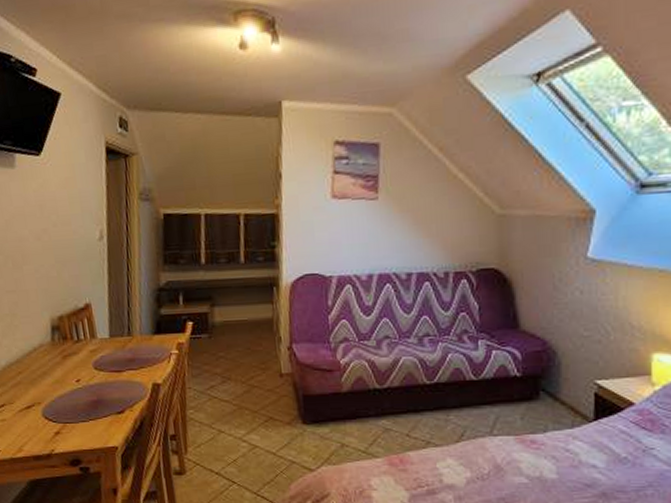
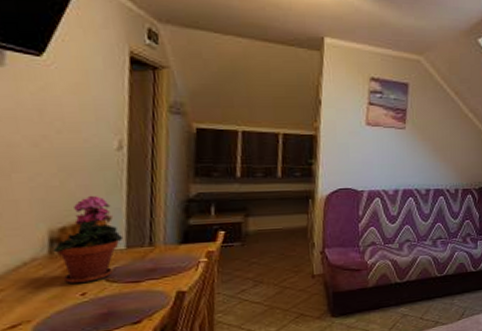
potted plant: none [54,284,107,371] -> present [52,195,124,285]

